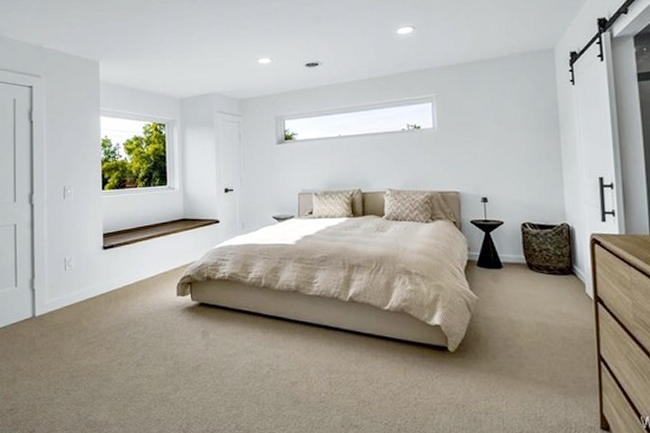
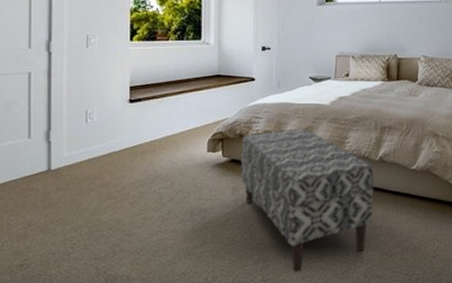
bench: none [209,269,347,420] -> present [241,128,374,272]

